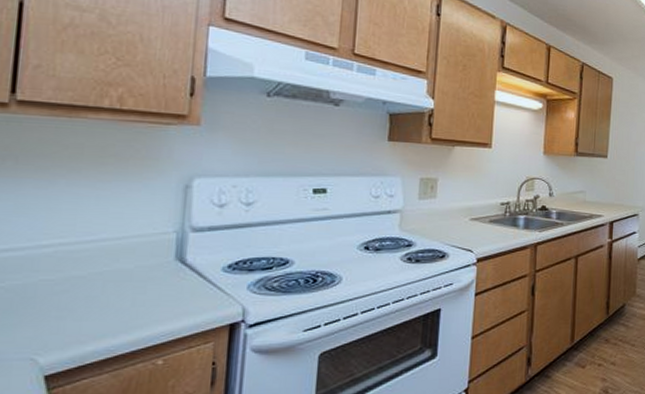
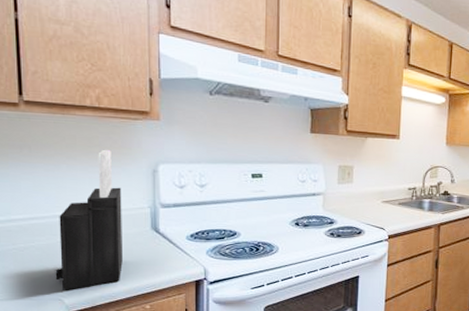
knife block: none [29,160,140,346] -> present [55,149,123,290]

